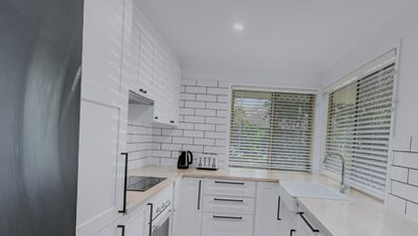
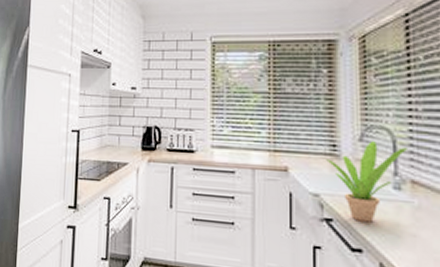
potted plant: none [303,163,350,213] -> present [326,141,407,223]

